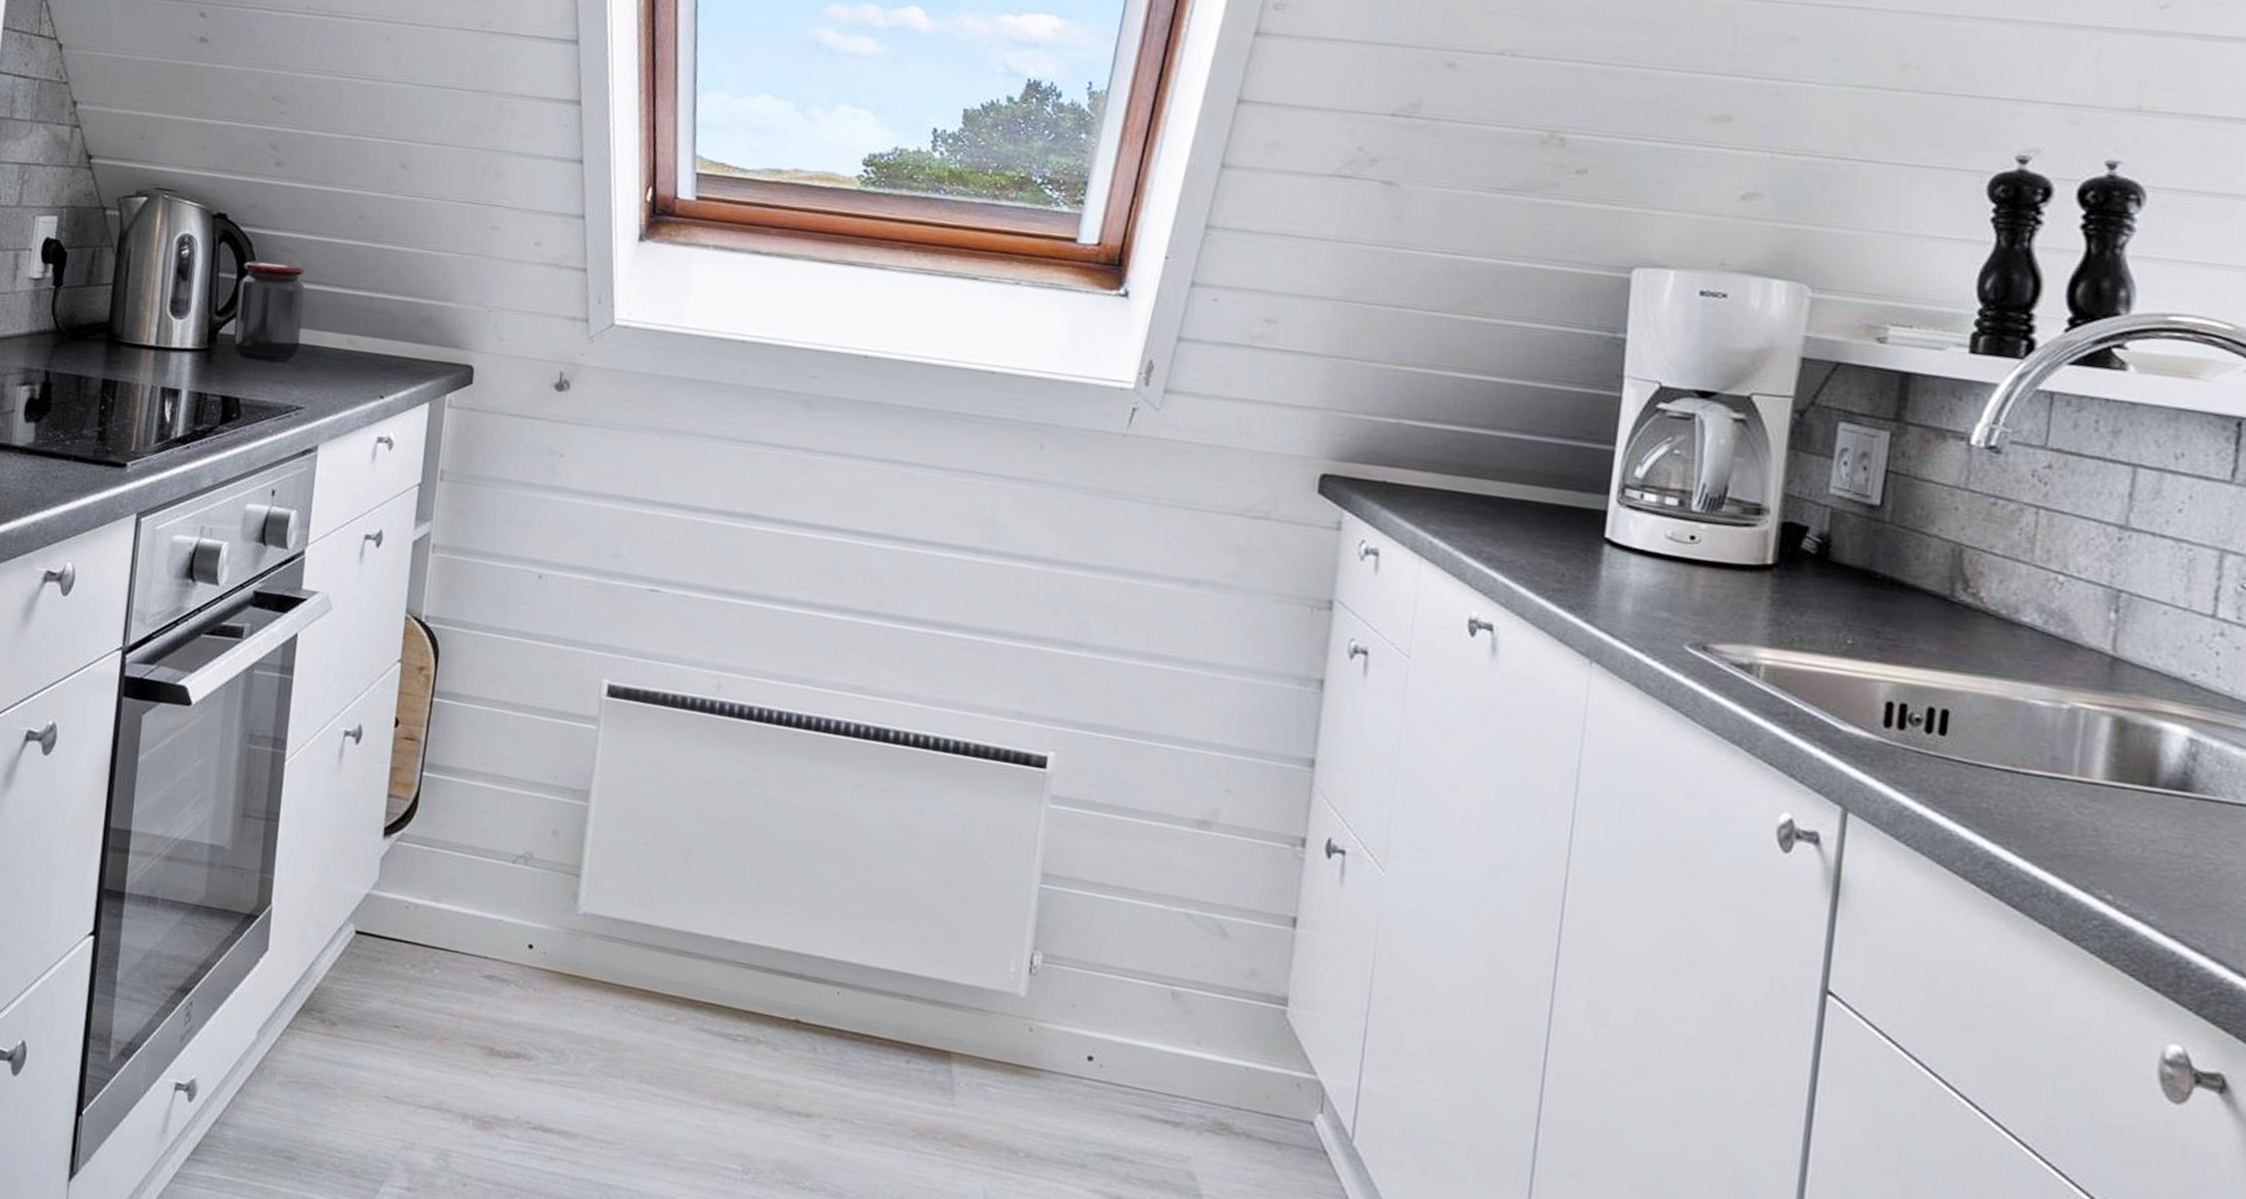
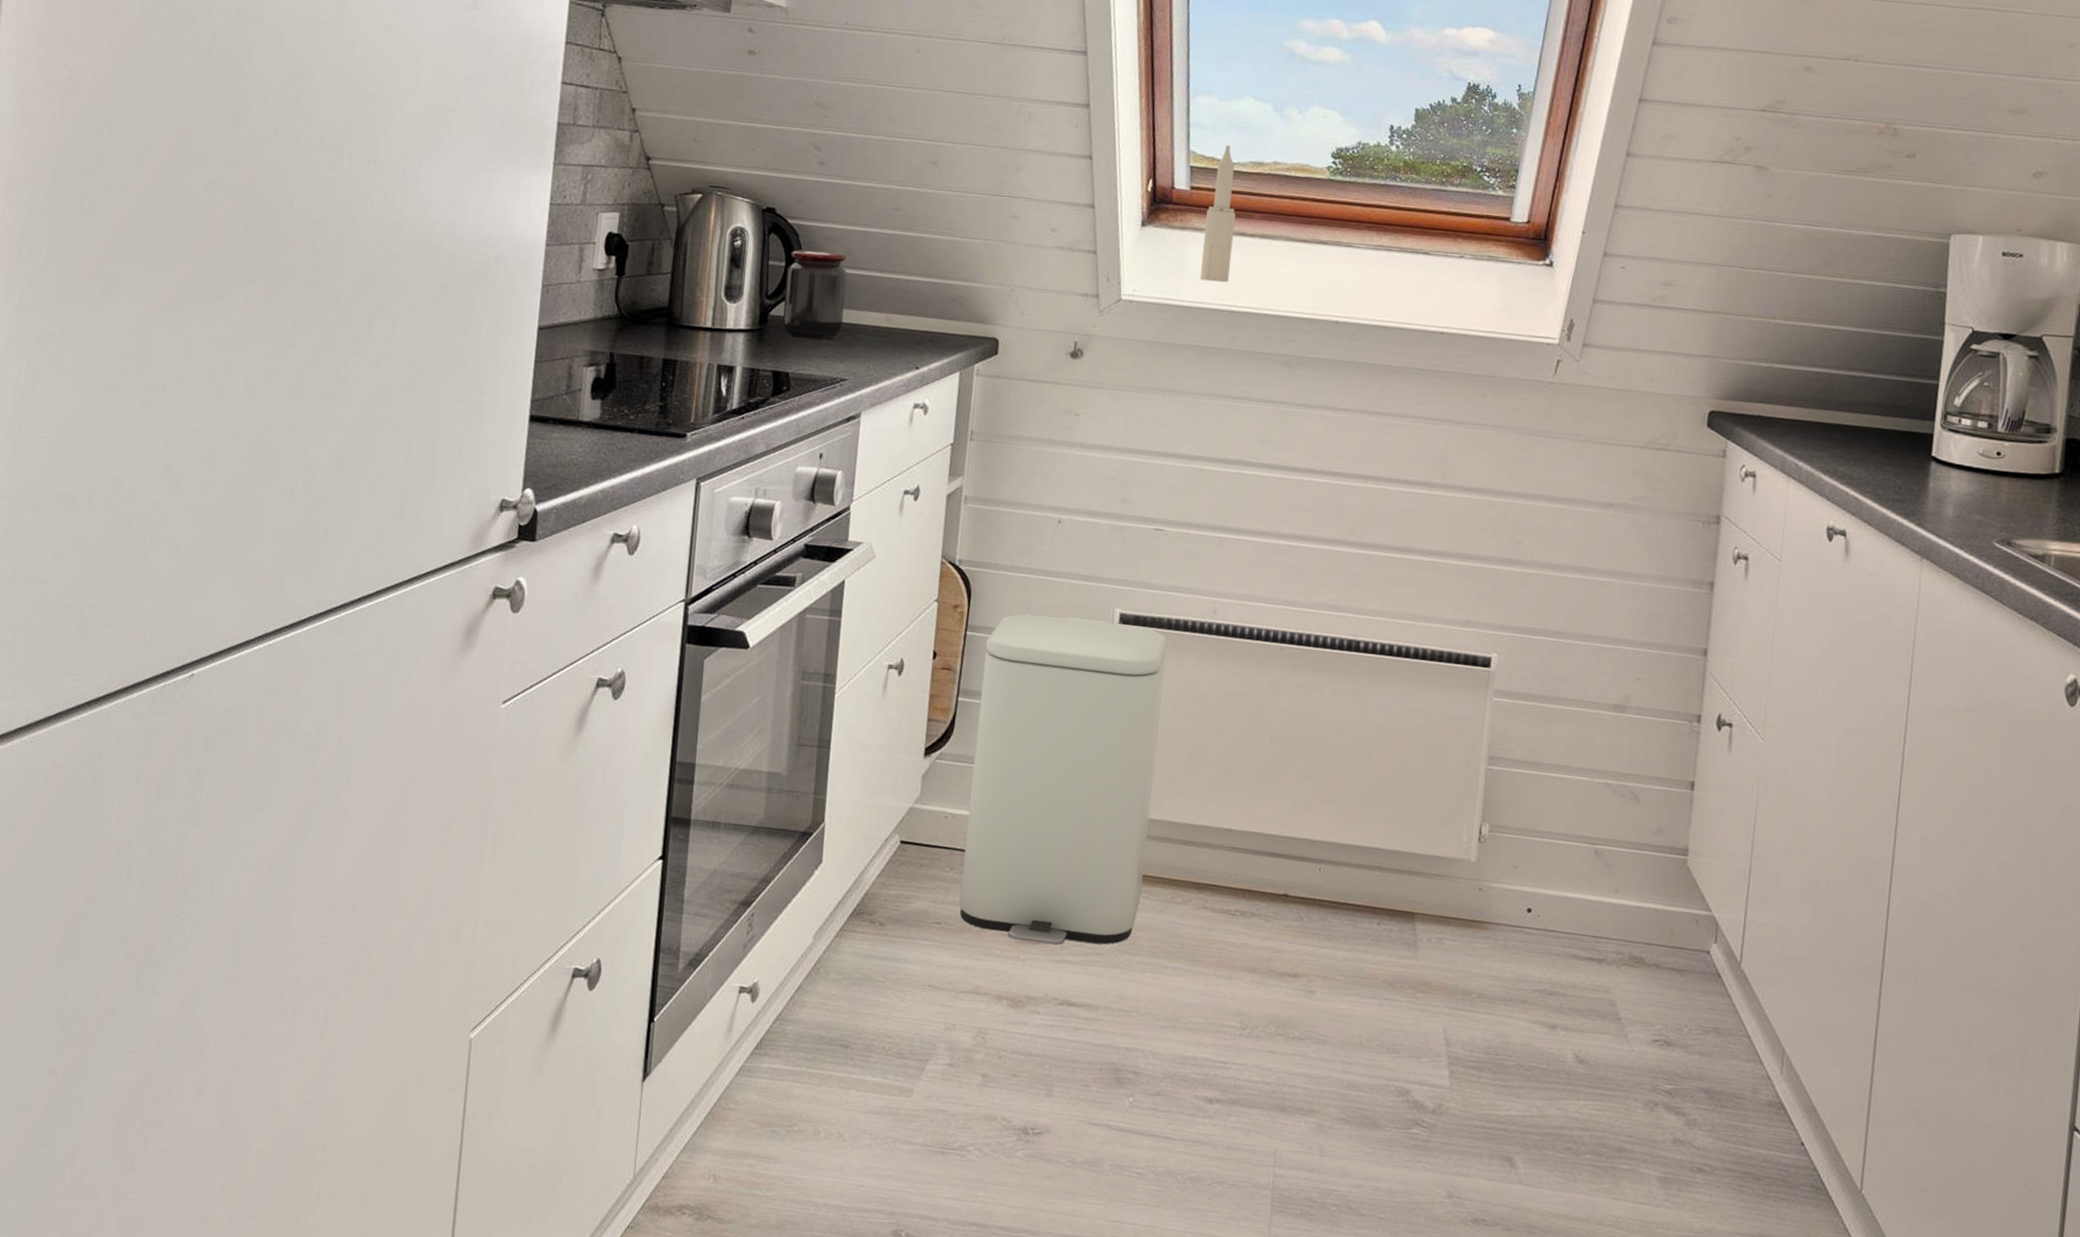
pedal bin: none [420,680,663,1064] -> present [959,613,1168,946]
candle: none [705,148,749,309] -> present [1199,144,1236,283]

